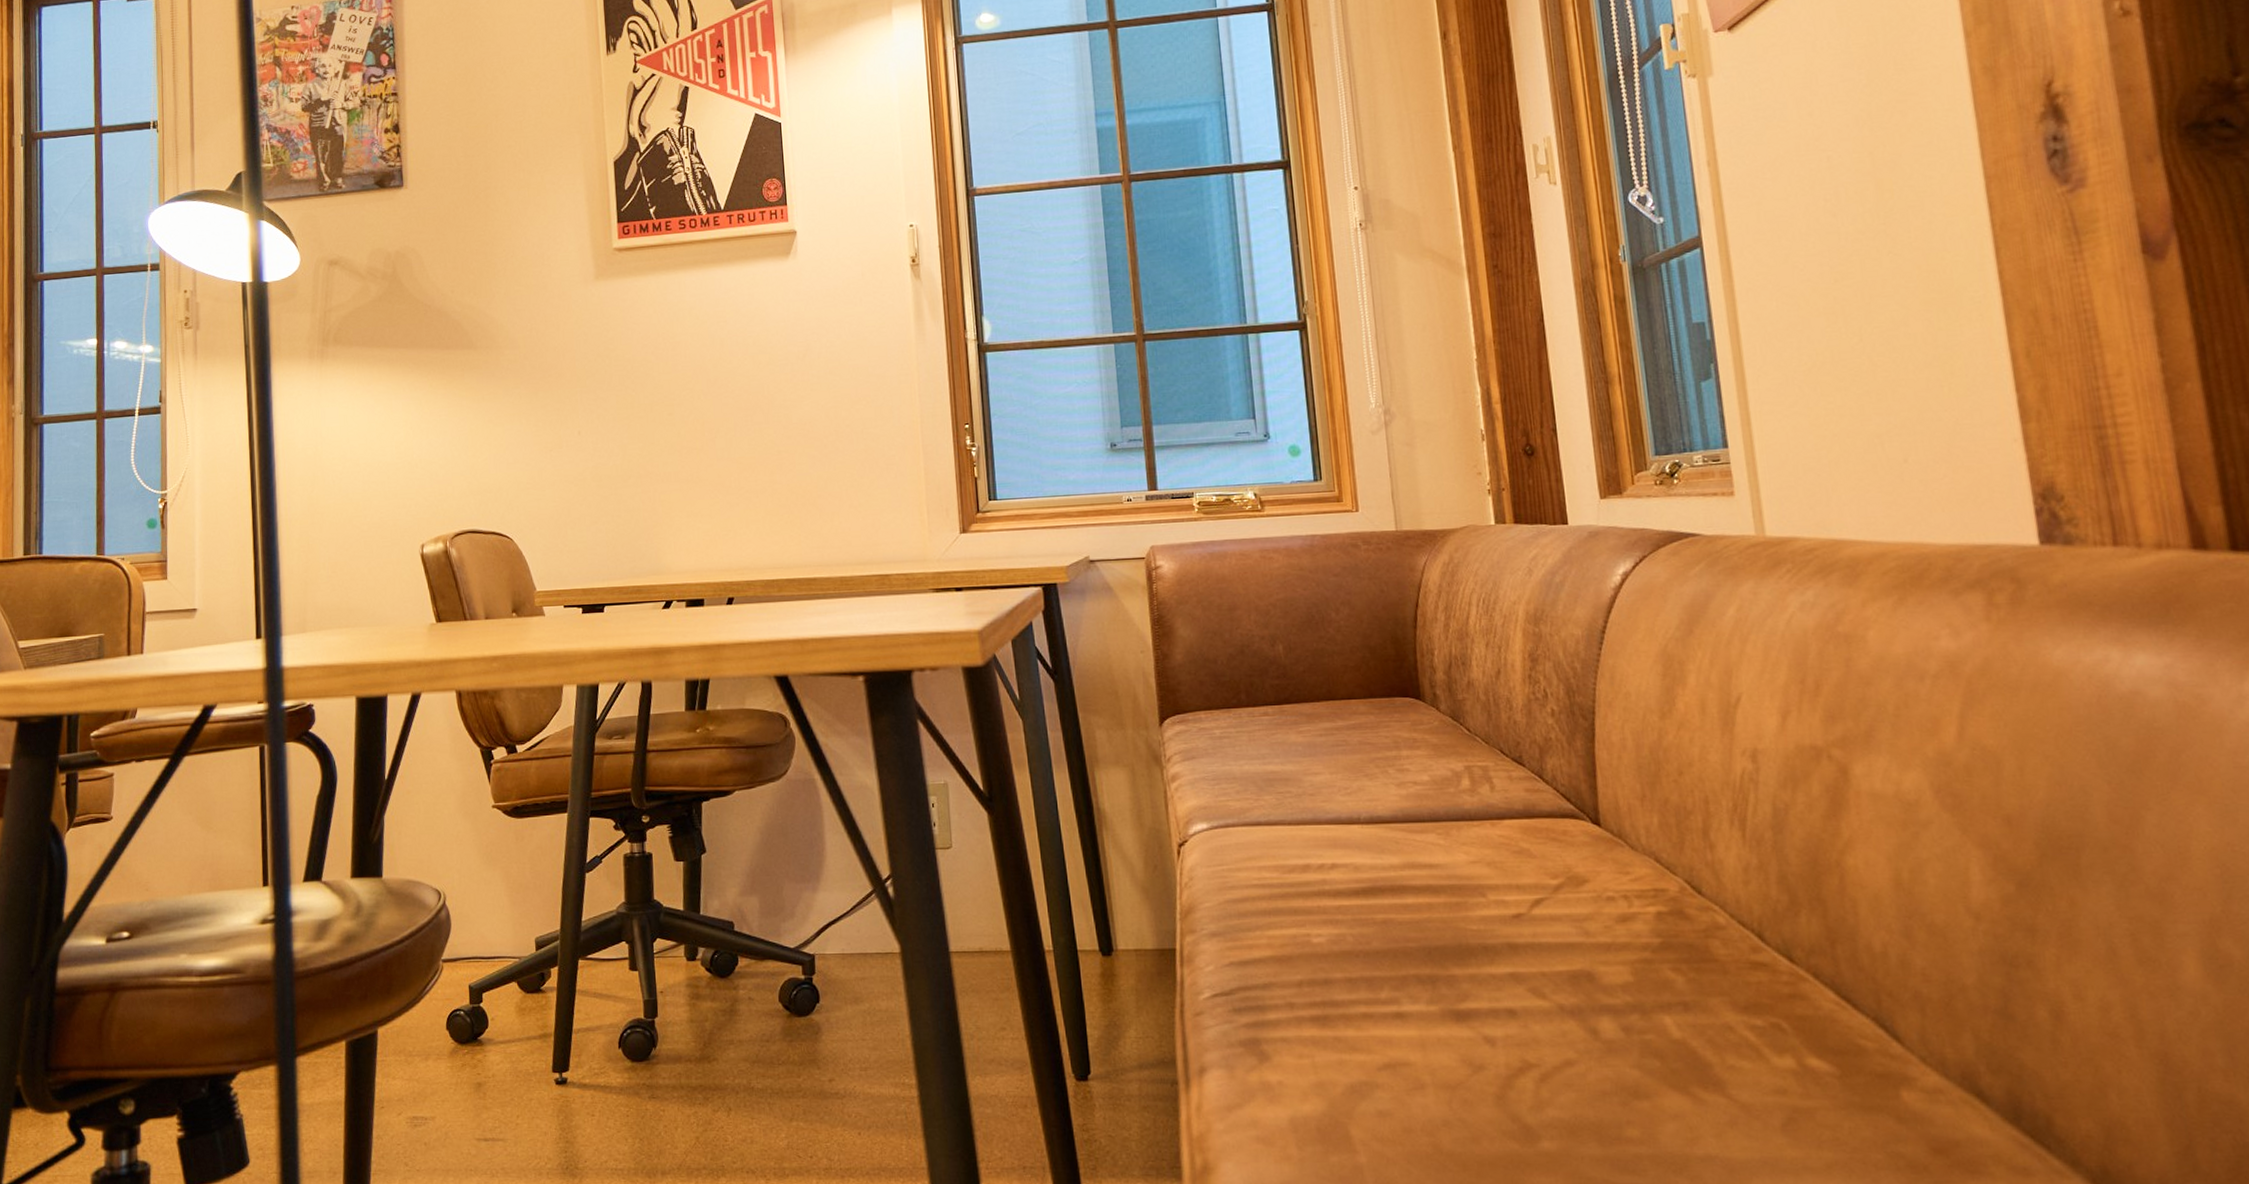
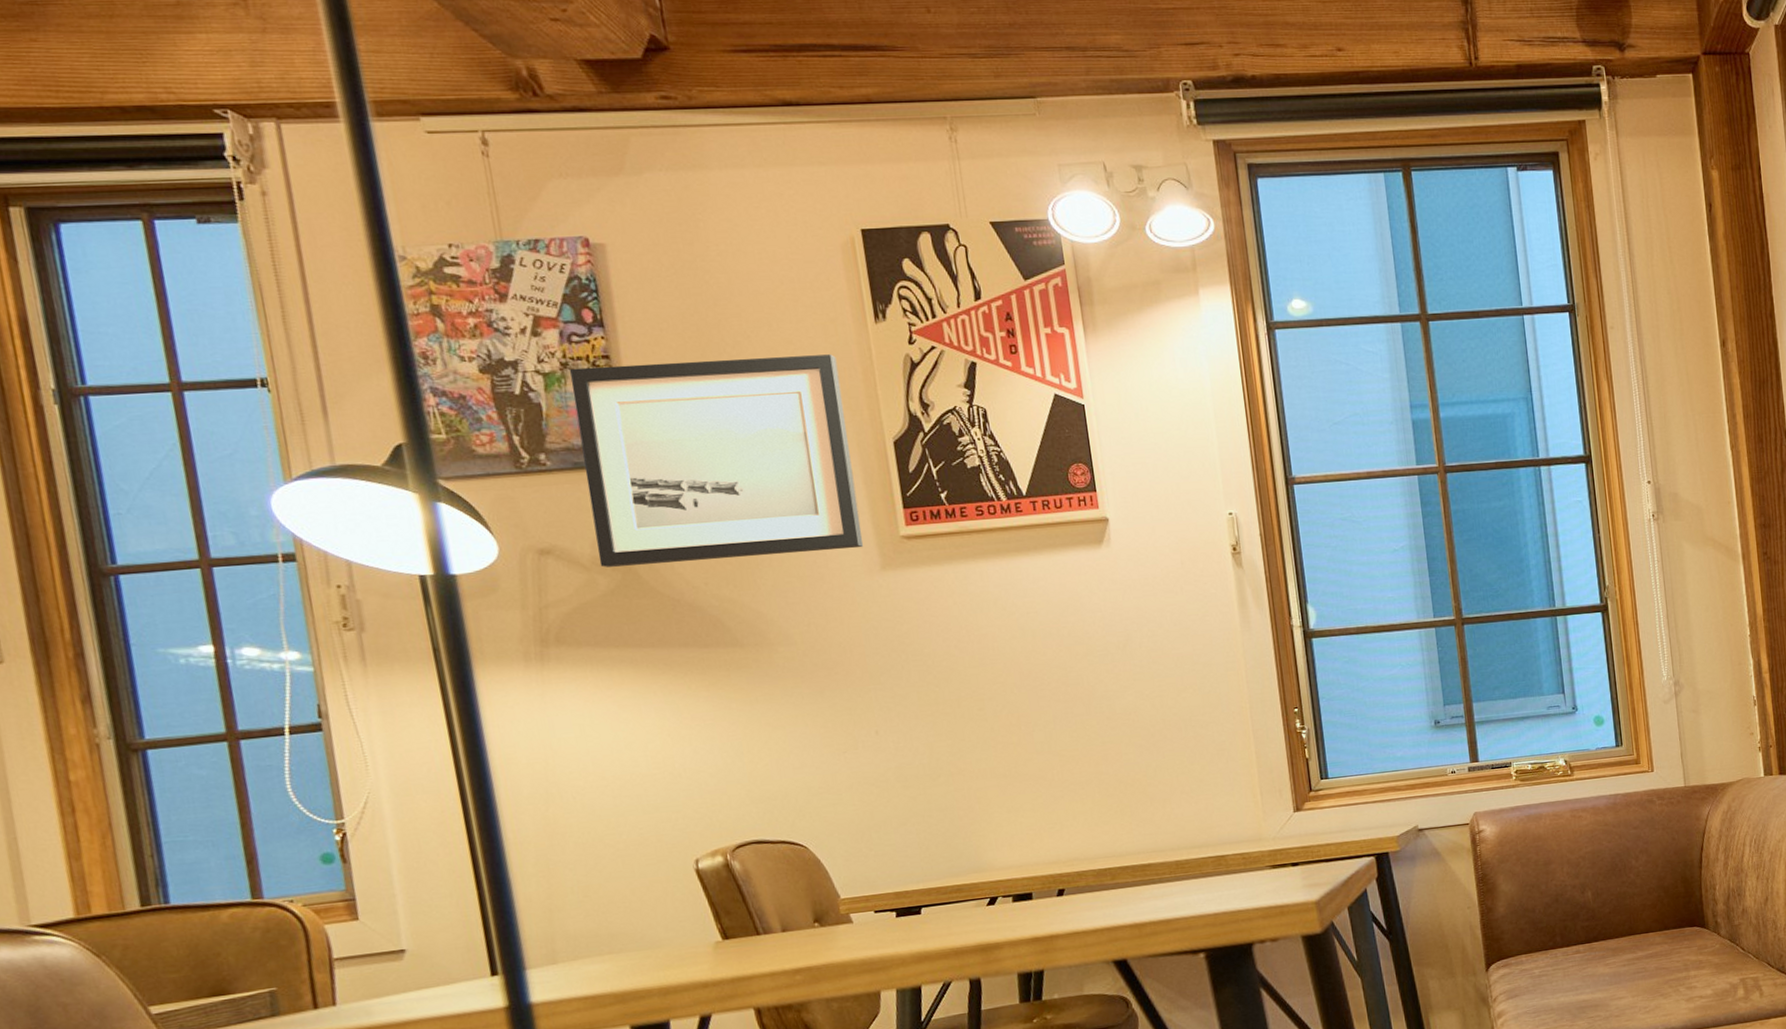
wall art: none [367,84,582,276] -> present [570,354,864,567]

